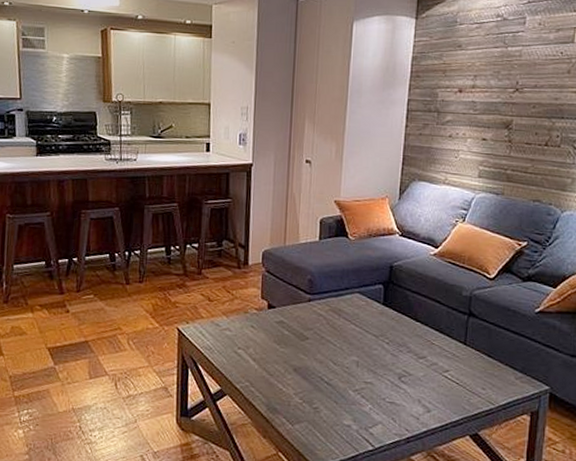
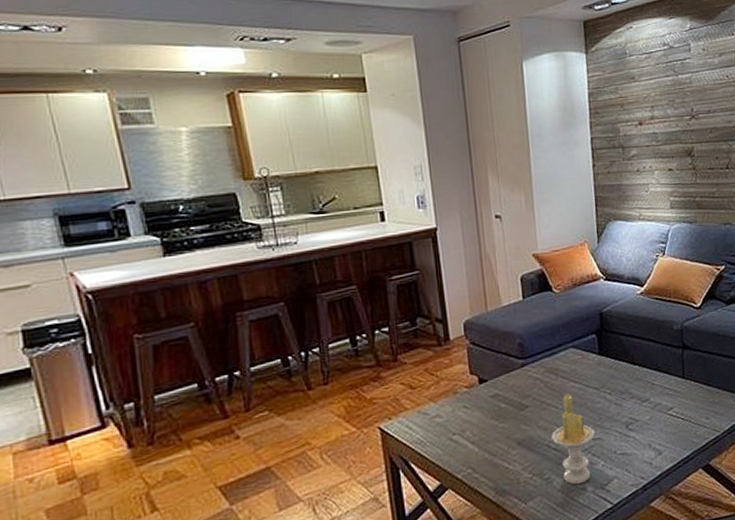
candle: none [326,334,367,421] -> present [551,393,595,485]

